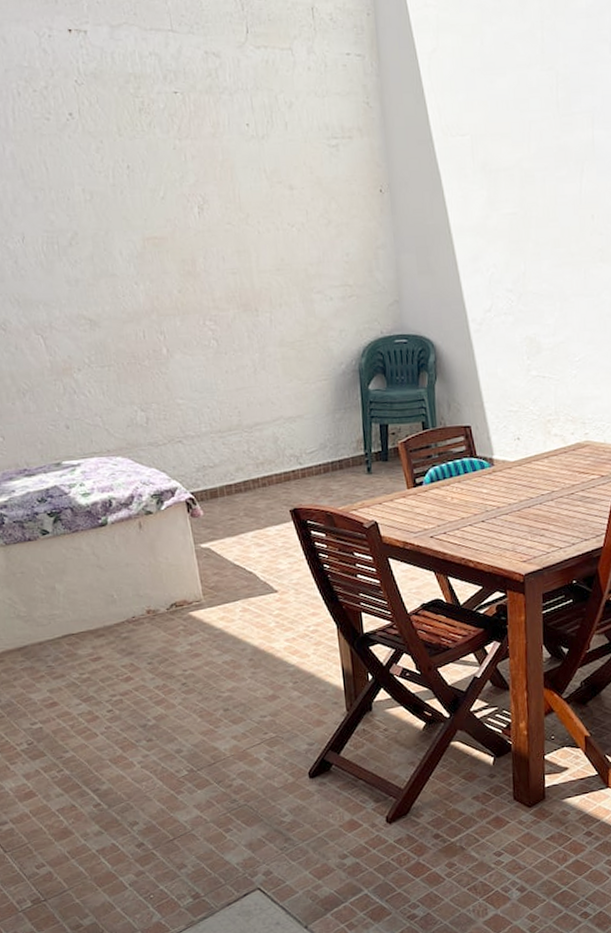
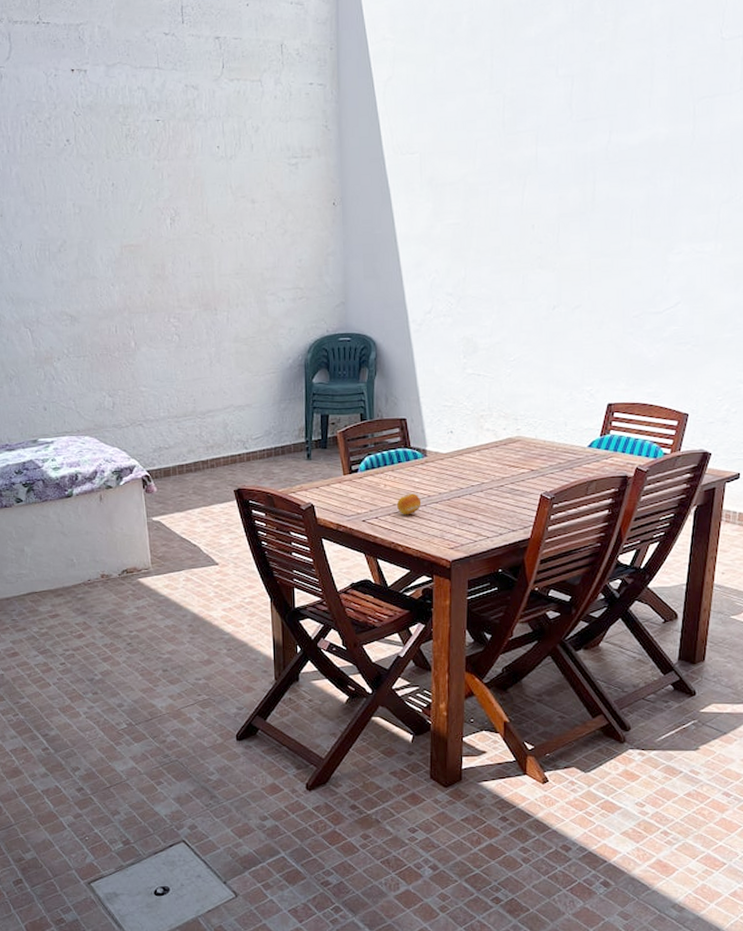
fruit: none [465,505,491,529] -> present [396,493,422,515]

